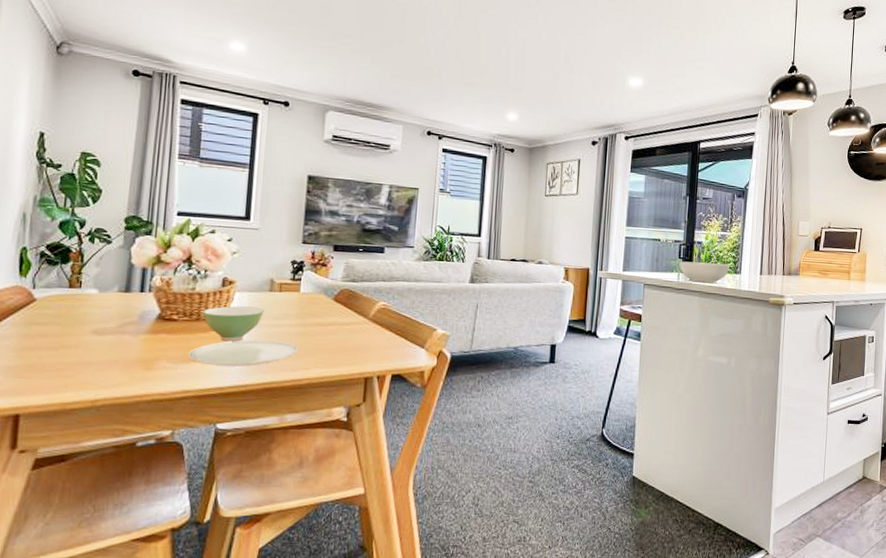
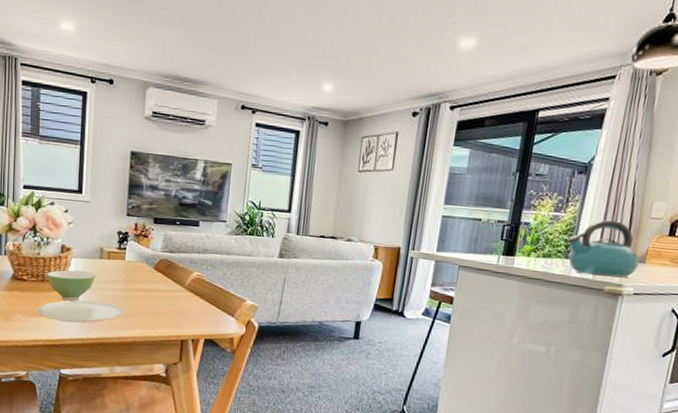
bowl: present [679,261,730,283] -> none [500,243,561,267]
kettle: none [734,238,795,289] -> present [567,220,640,277]

